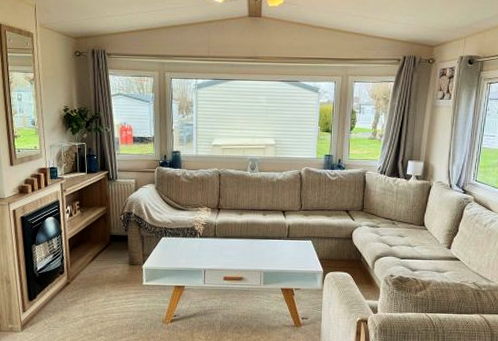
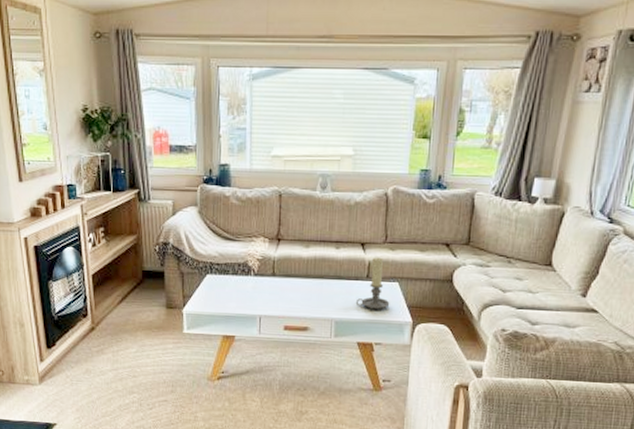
candle holder: none [279,221,306,262] -> present [355,257,390,309]

